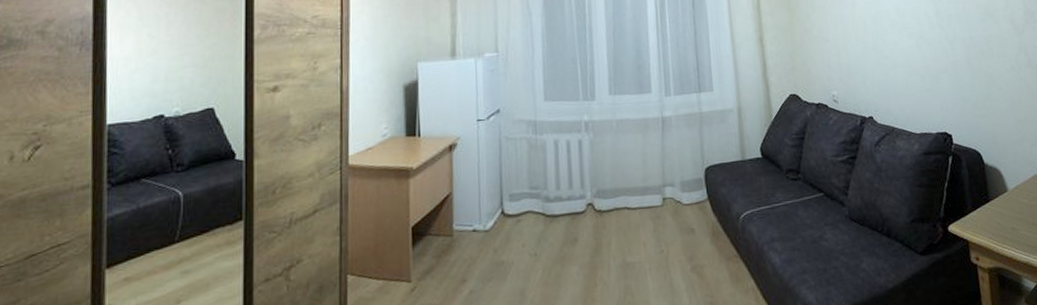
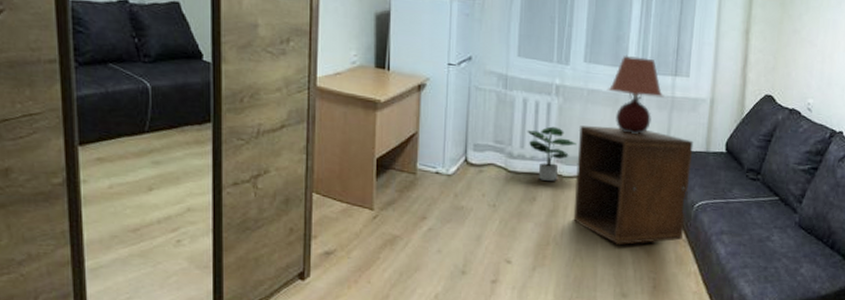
potted plant: none [561,162,613,219] -> present [527,126,578,181]
nightstand: none [612,149,734,273] -> present [573,126,694,245]
table lamp: none [634,80,692,156] -> present [606,55,665,134]

